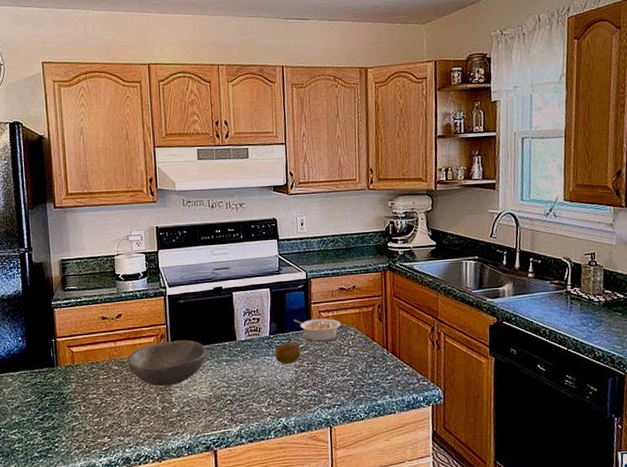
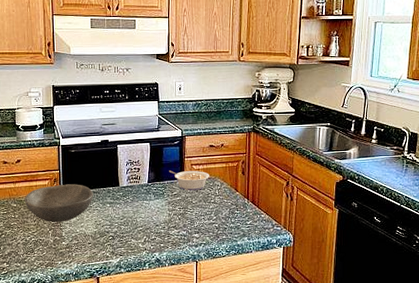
fruit: present [275,342,301,365] -> none [152,190,174,209]

